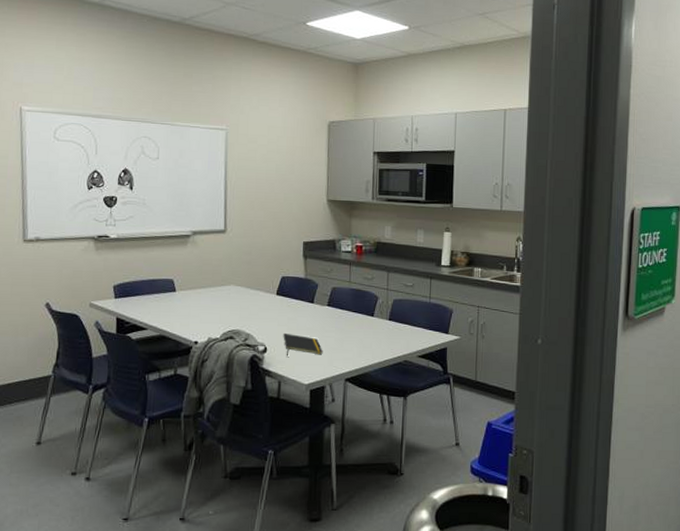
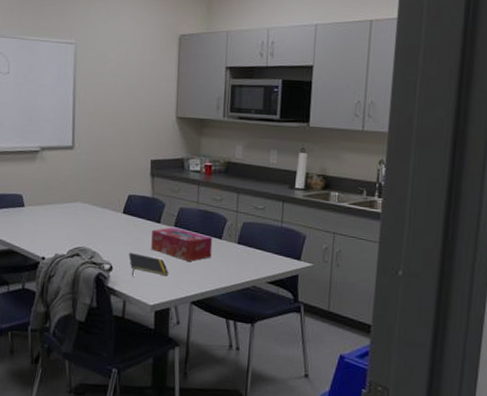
tissue box: none [305,306,365,339] -> present [151,227,213,261]

